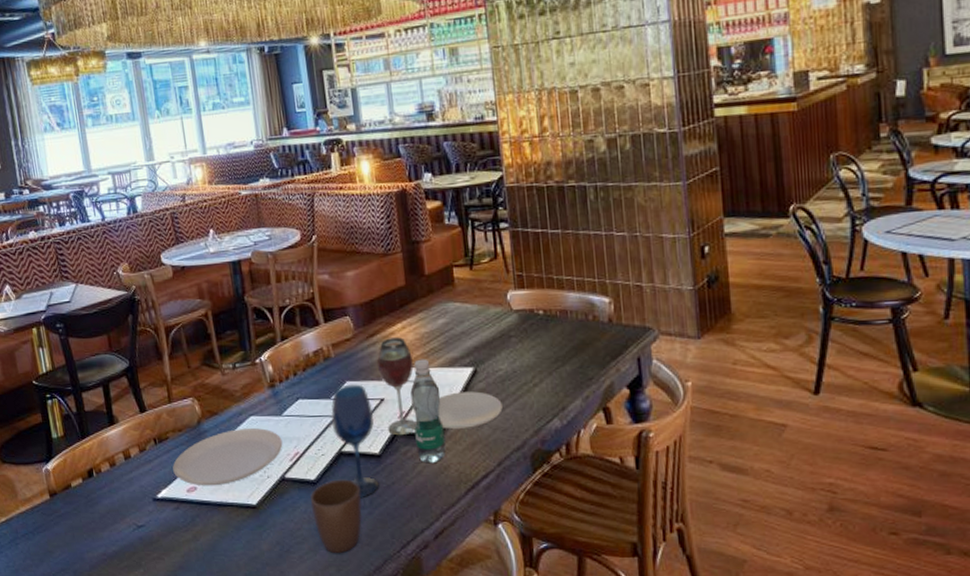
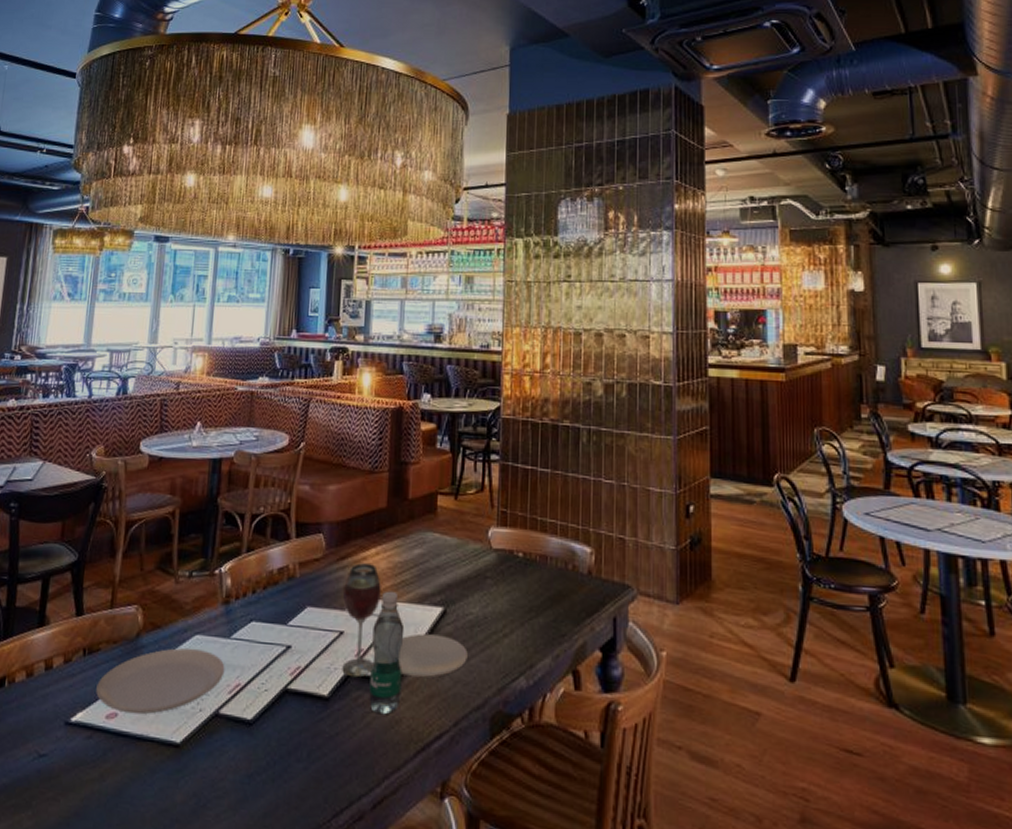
cup: present [310,479,363,553] -> none [241,722,299,816]
wineglass: present [330,384,379,497] -> none [282,610,330,748]

